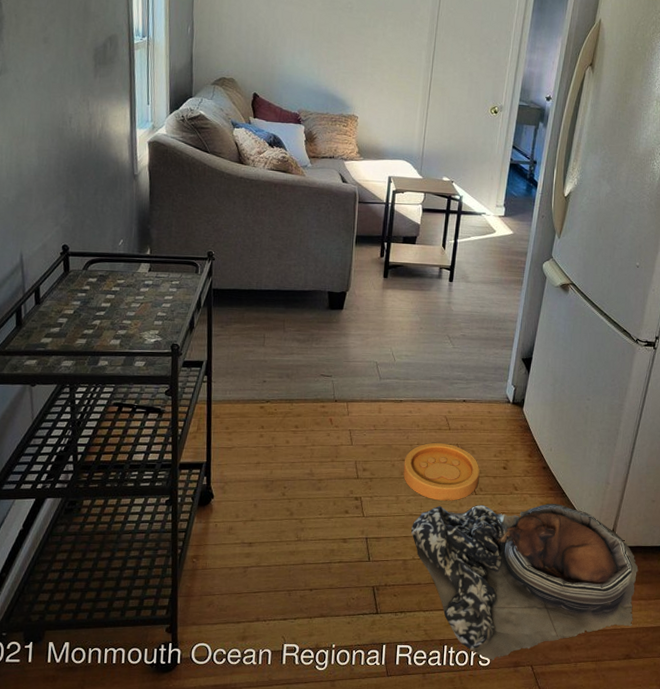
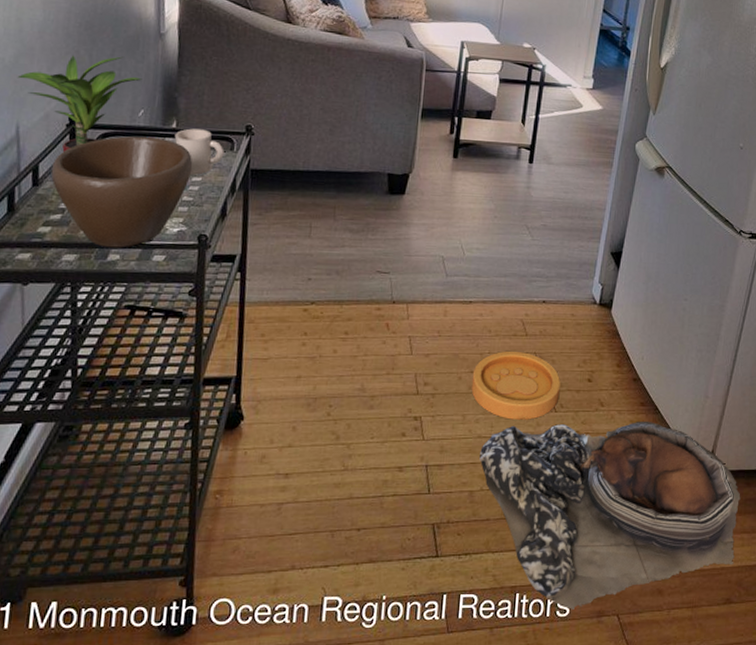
potted plant: none [19,194,121,276] -> present [17,55,142,152]
bowl: none [49,262,165,356] -> present [50,136,193,248]
mug: none [148,255,191,294] -> present [174,128,224,175]

